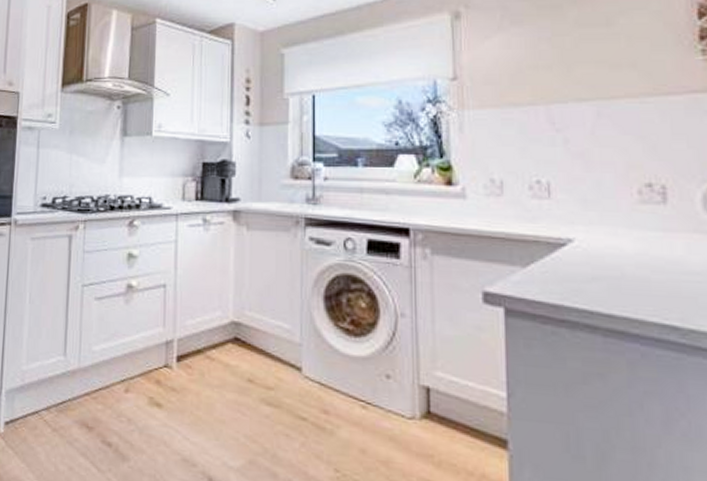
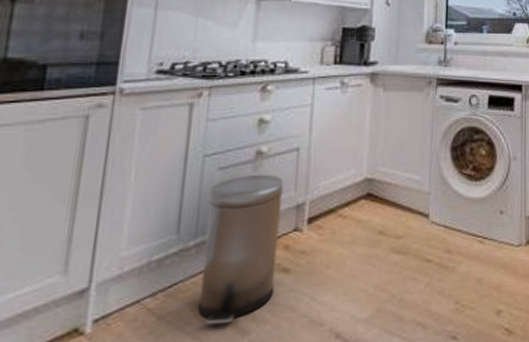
pedal bin: none [84,307,153,447] -> present [198,174,284,326]

